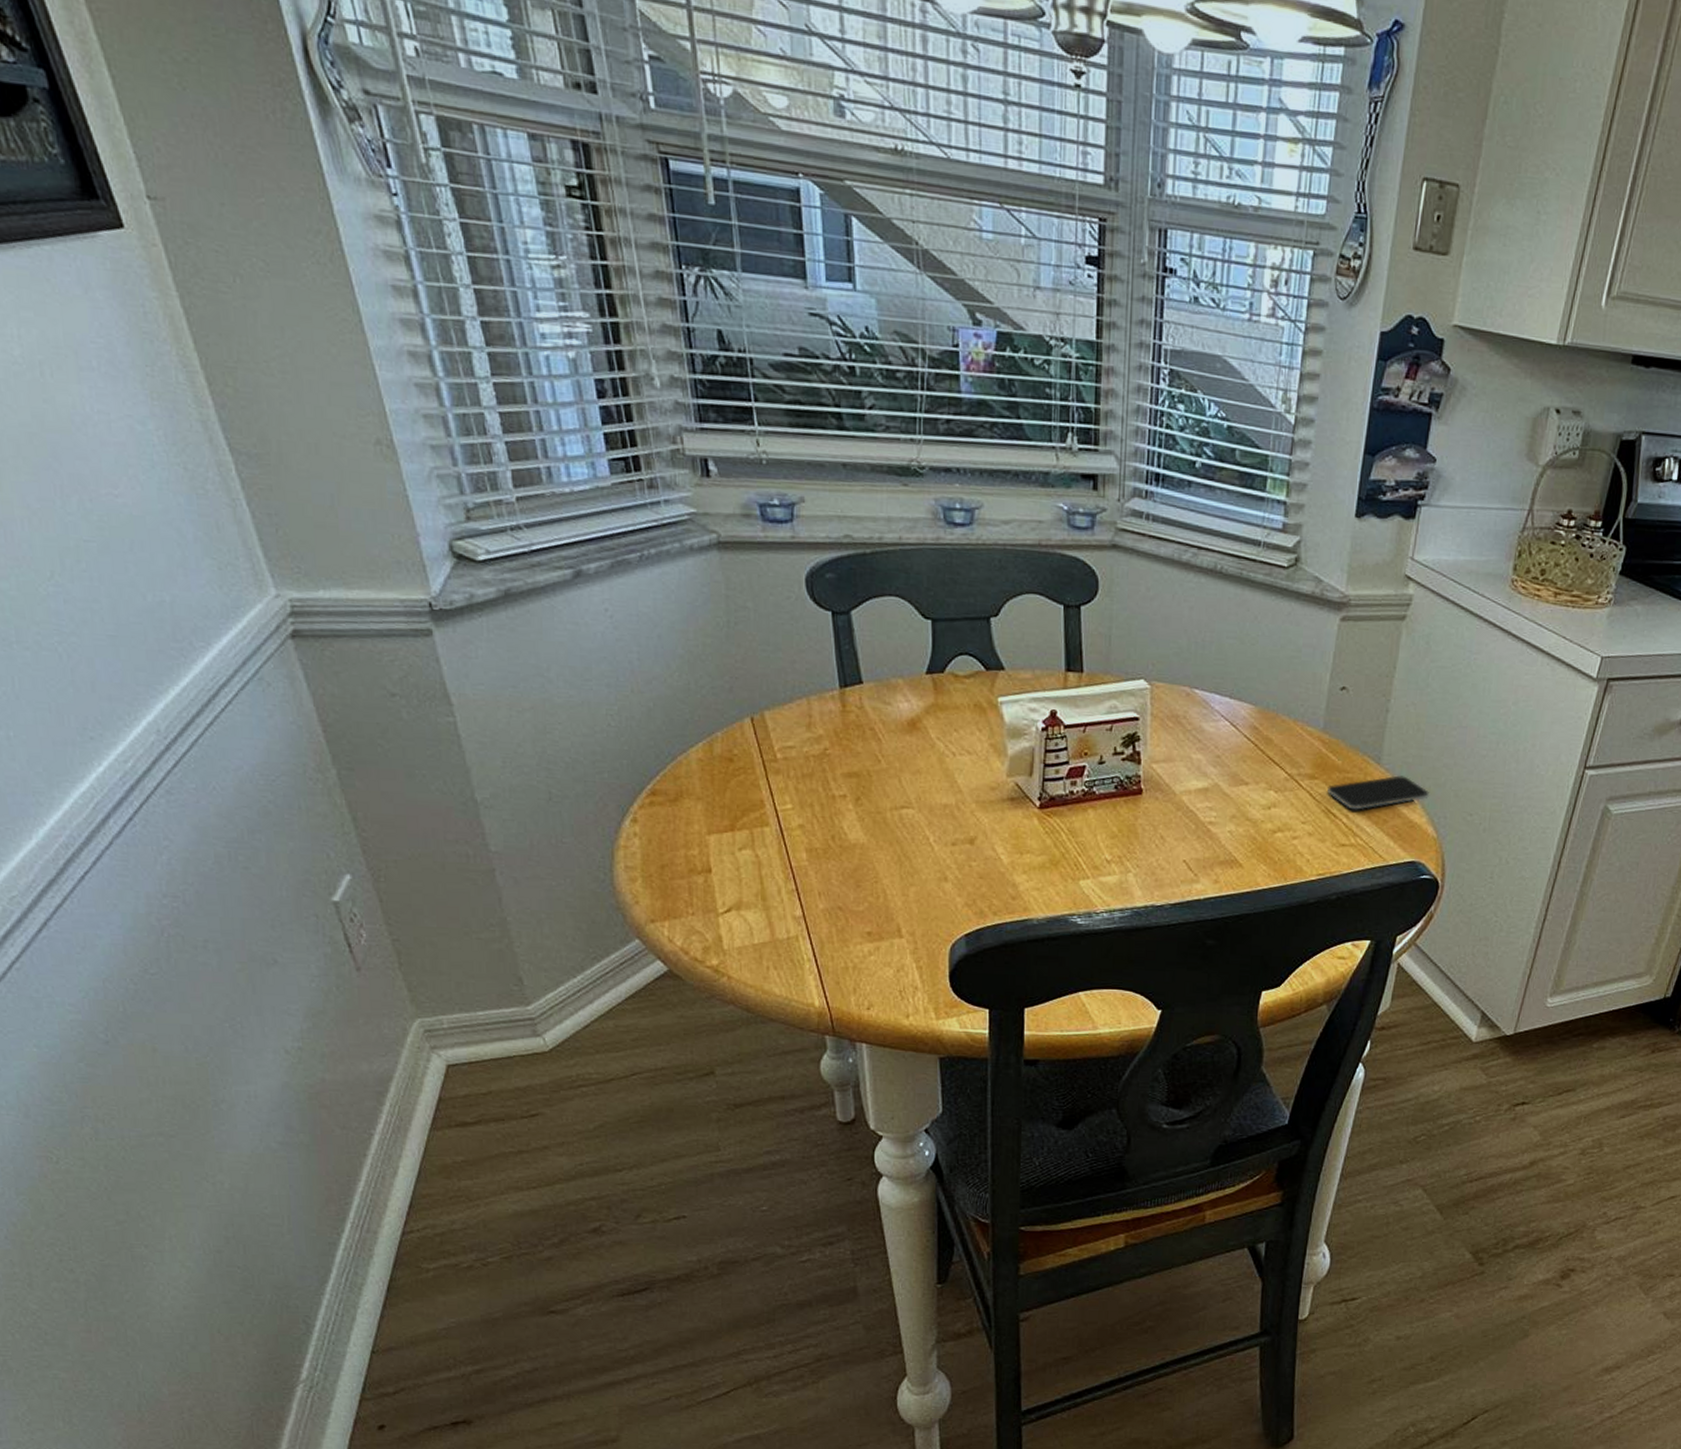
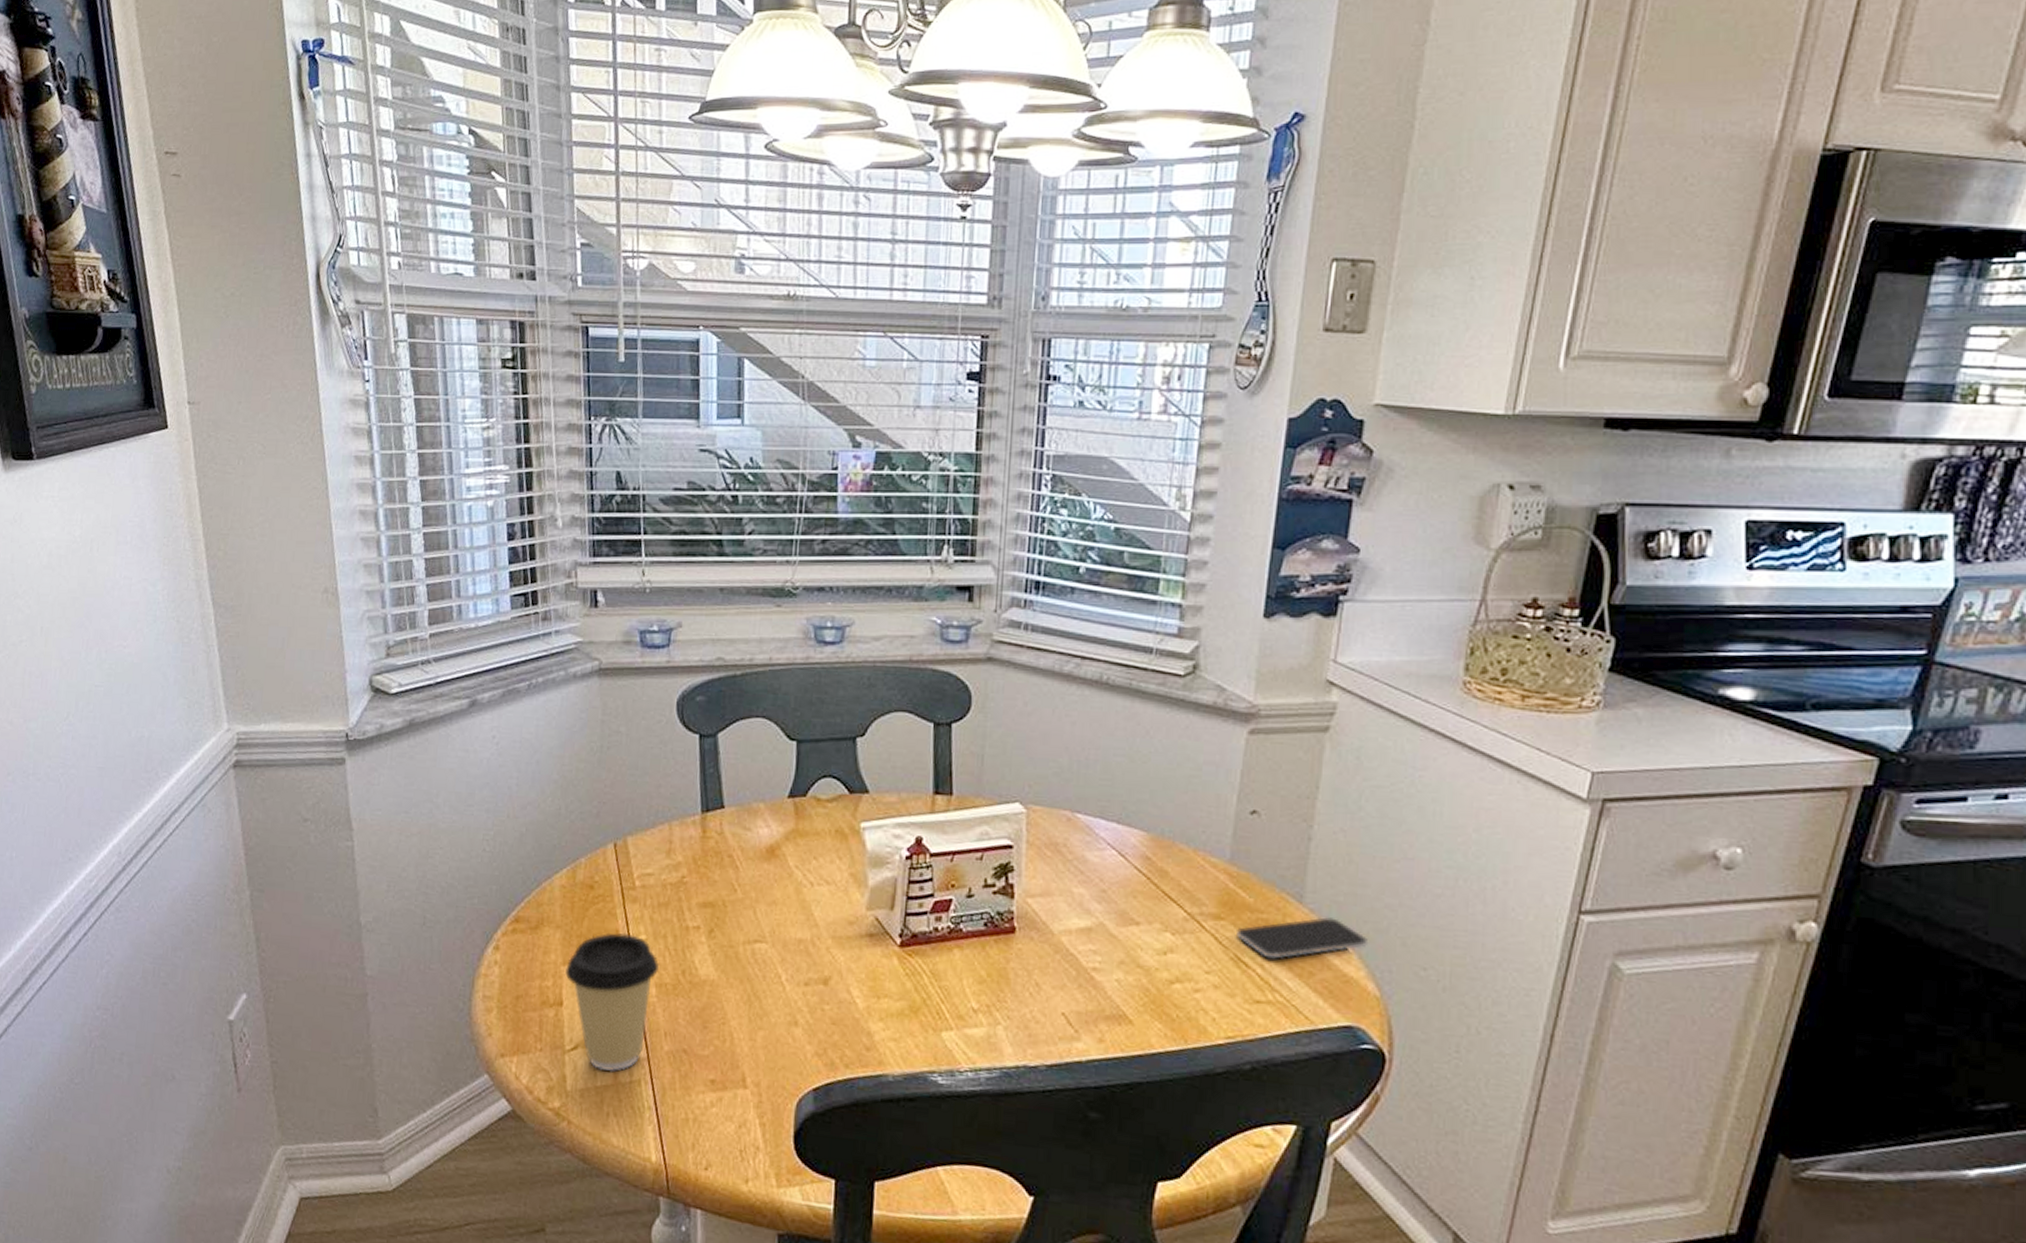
coffee cup: none [711,802,807,931] -> present [565,932,659,1072]

